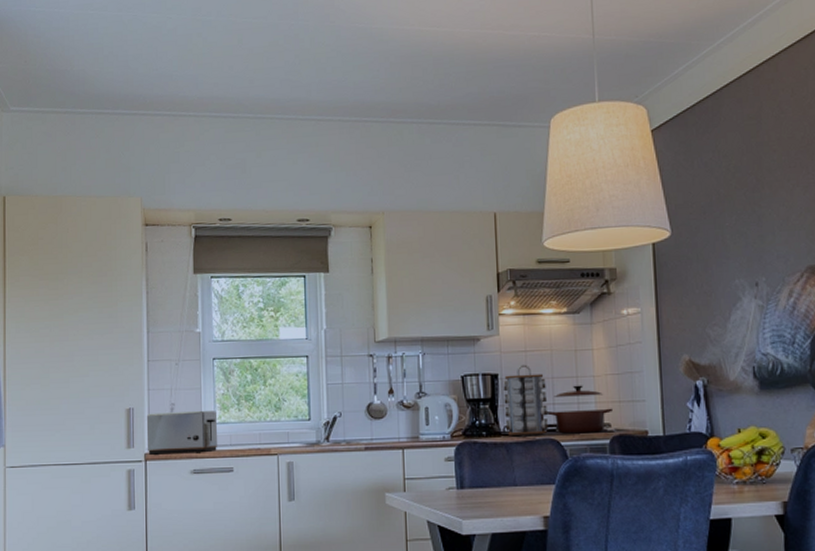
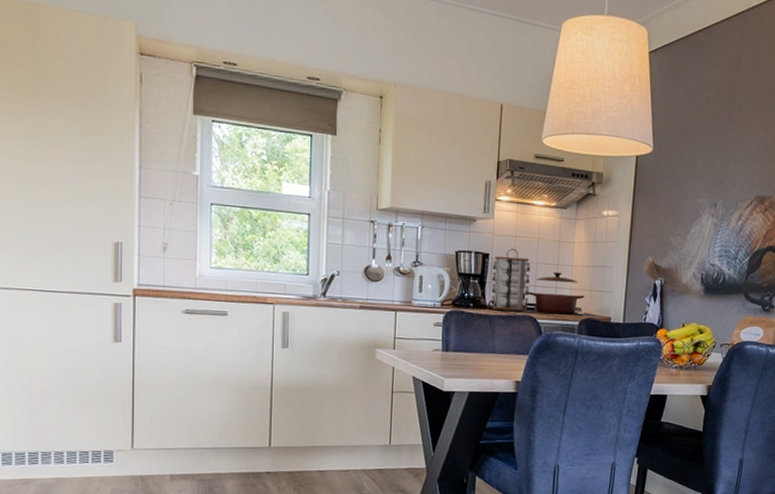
toaster: present [146,410,218,456] -> none [136,249,213,296]

